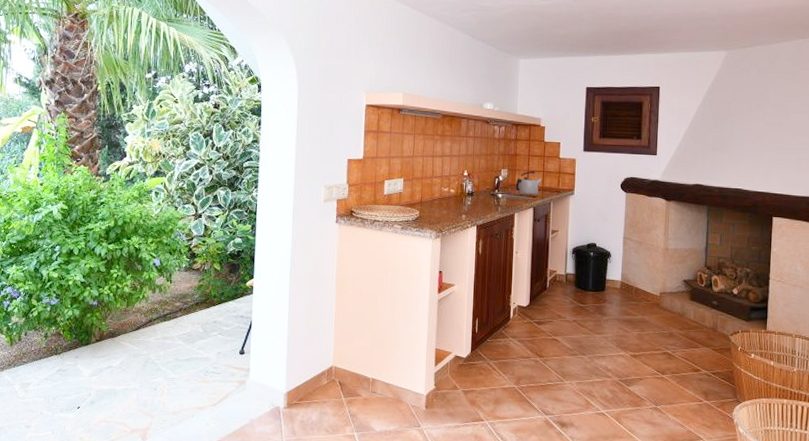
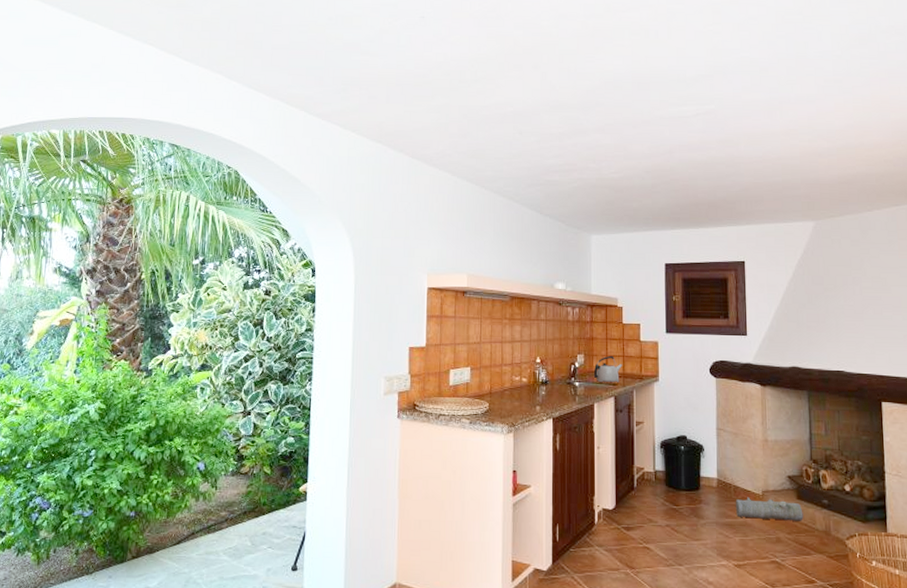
decorative log: none [635,298,695,319] -> present [735,497,803,521]

